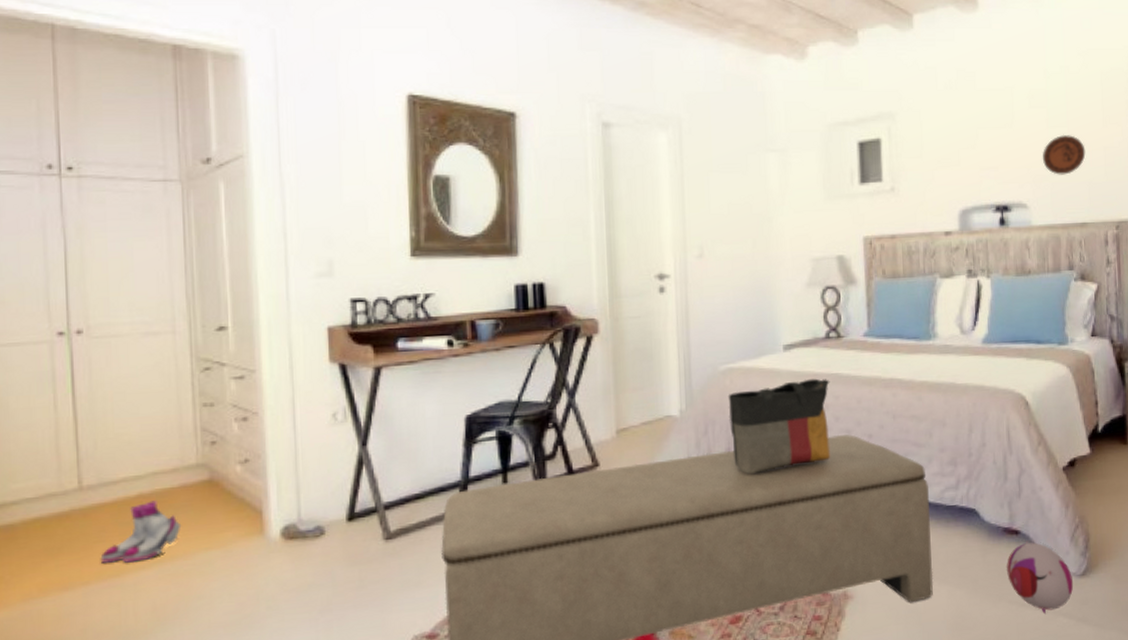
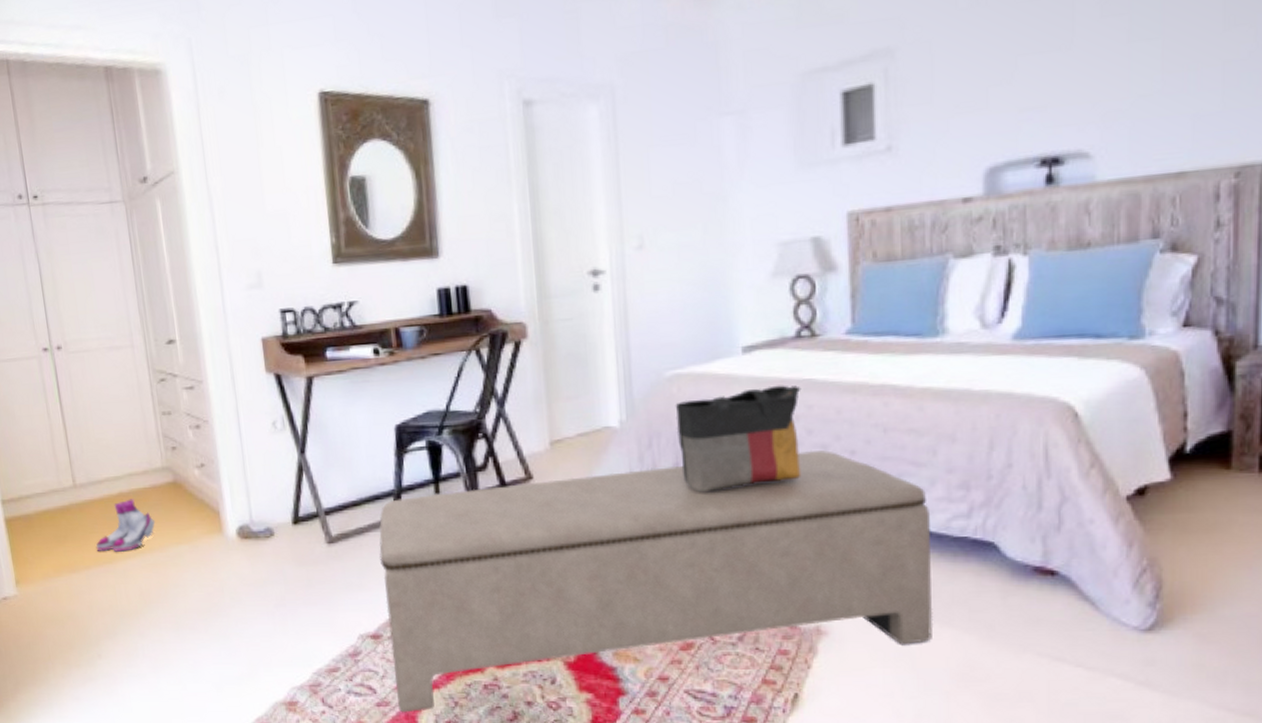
plush toy: present [1006,541,1074,614] -> none [1035,584,1135,672]
decorative plate: present [1043,134,1086,175] -> none [1119,49,1191,109]

